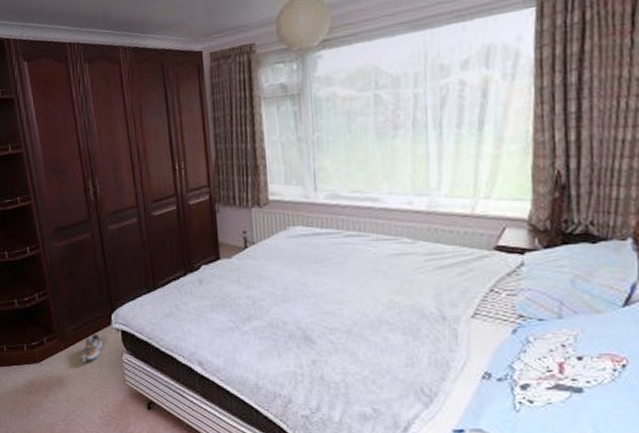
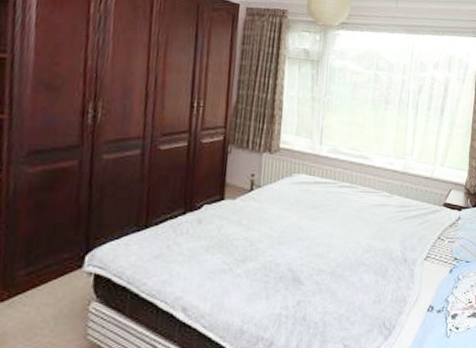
shoe: present [80,333,103,362] -> none [29,278,66,315]

